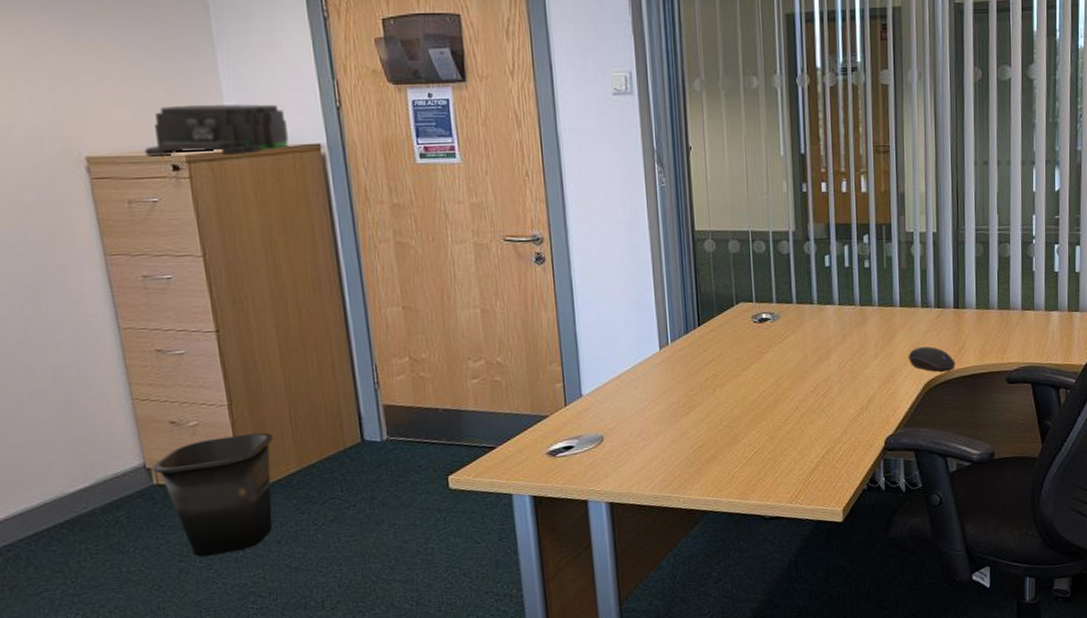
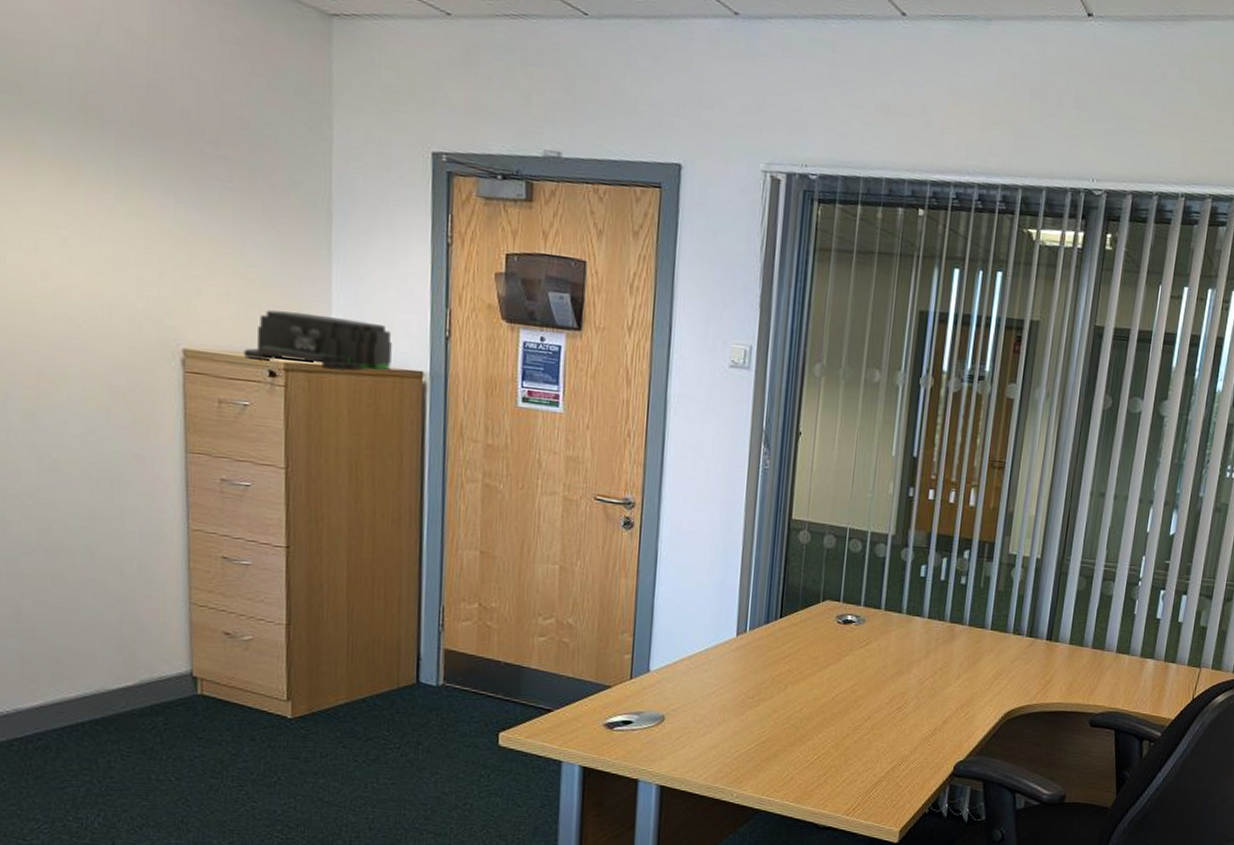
waste bin: present [153,432,273,557] -> none [200,656,326,777]
computer mouse: present [908,346,955,372] -> none [991,675,1040,704]

